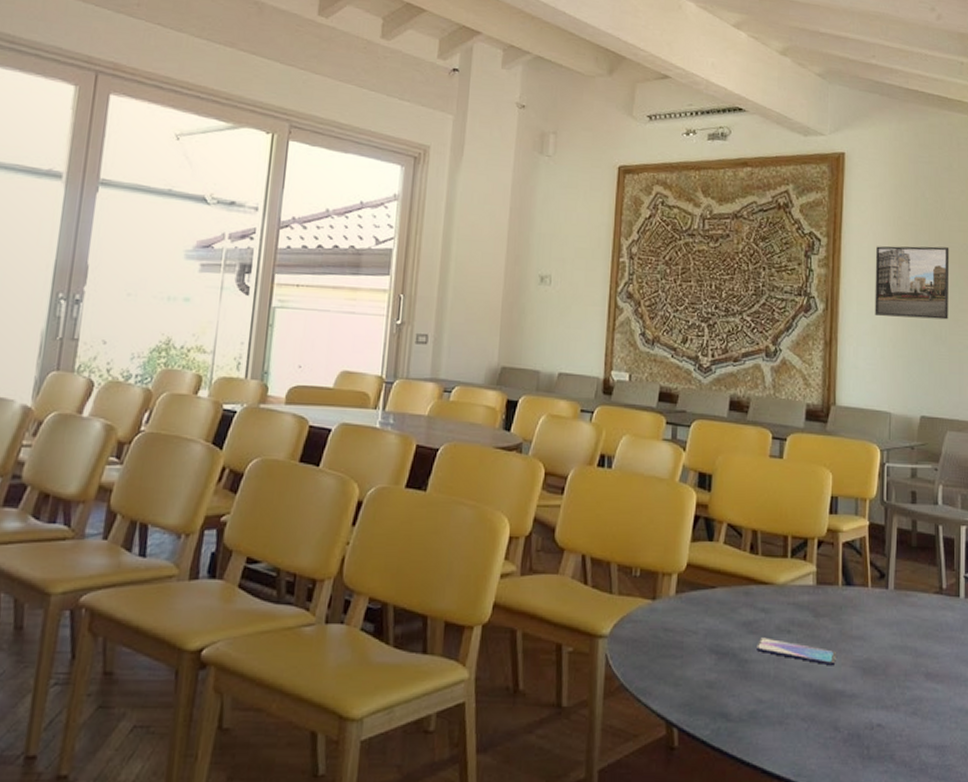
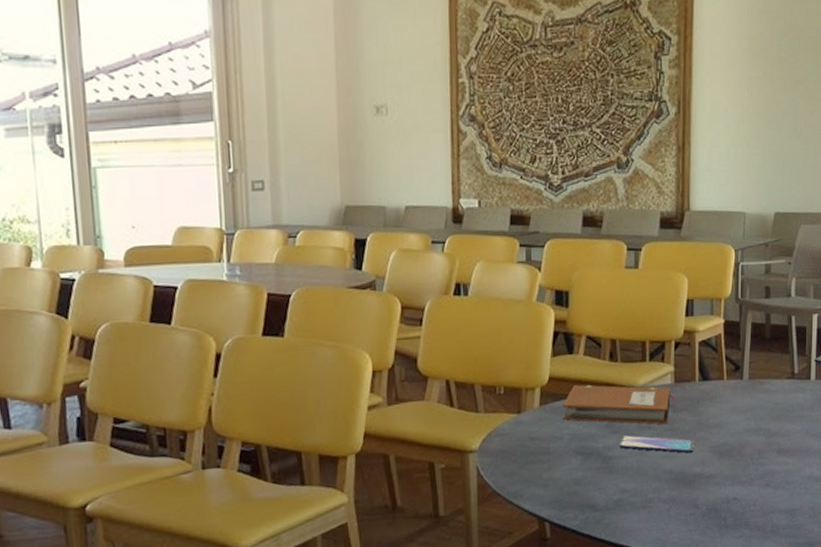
notebook: none [699,576,818,630] -> present [563,384,676,425]
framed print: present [875,245,950,320] -> none [728,34,806,114]

